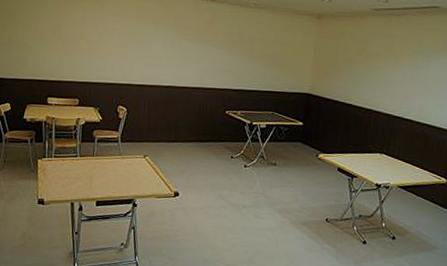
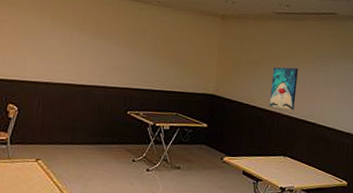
wall art: none [366,64,397,108] -> present [270,67,299,111]

